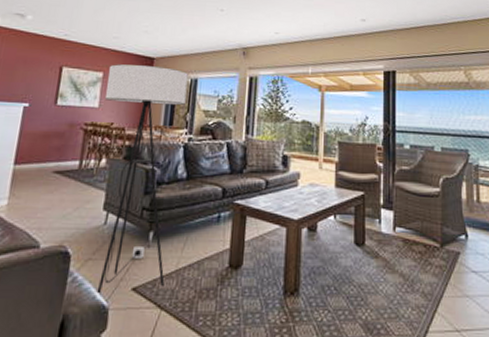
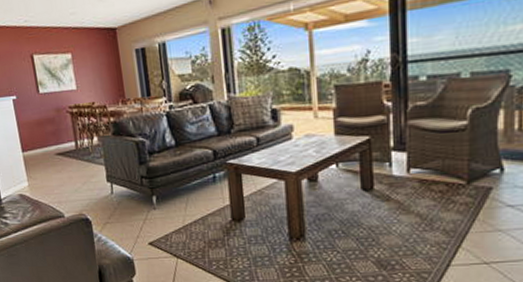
floor lamp: present [96,63,189,296] -> none [76,35,176,250]

